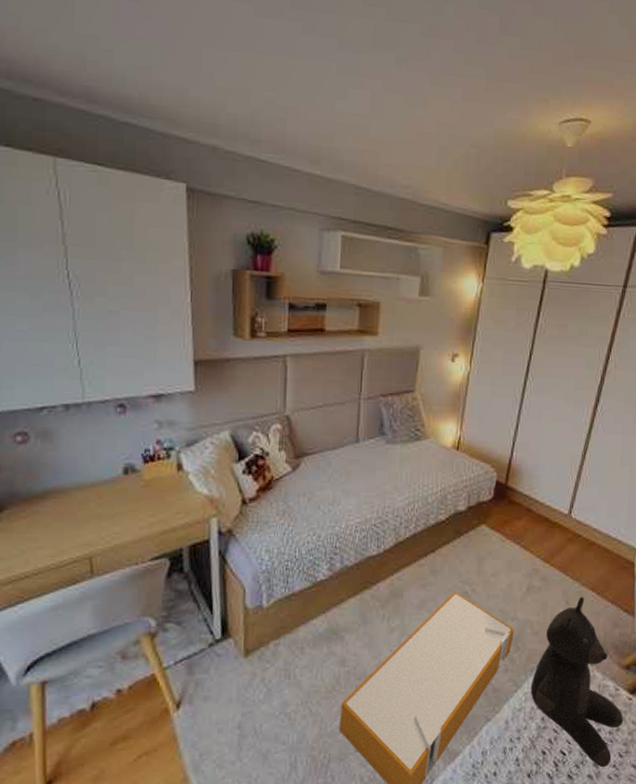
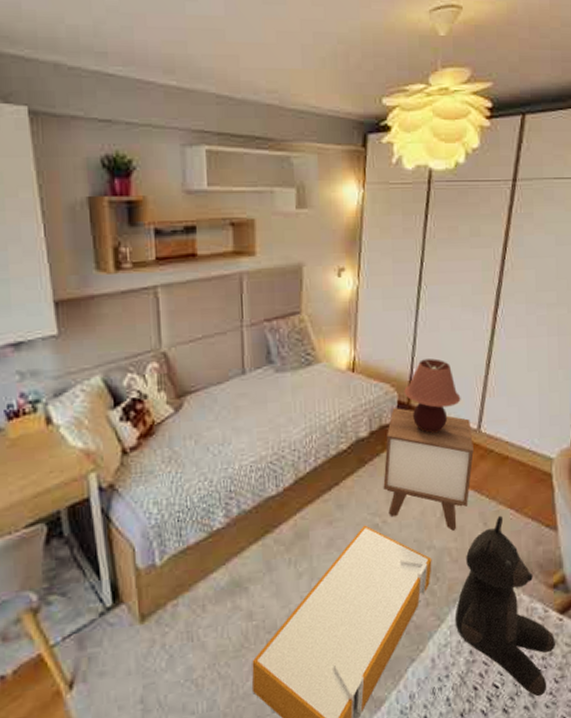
nightstand: none [475,487,563,605] -> present [383,408,474,531]
table lamp: none [503,445,556,513] -> present [404,358,461,433]

